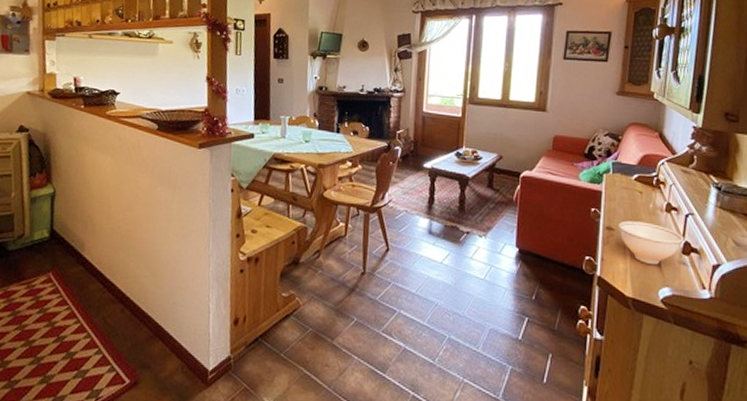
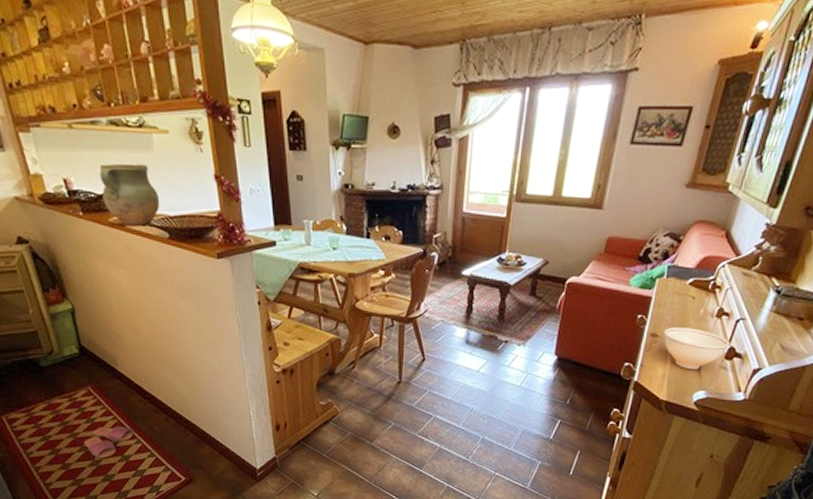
slippers: none [30,317,85,355] -> present [84,426,133,459]
ceramic jug: none [104,66,156,119] -> present [99,163,160,226]

